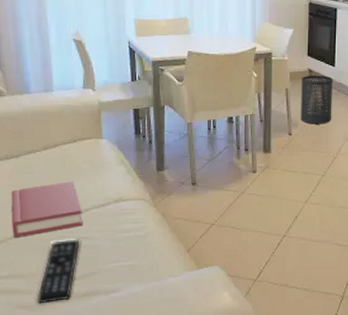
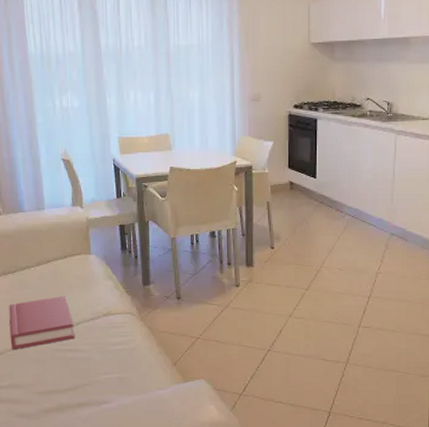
remote control: present [37,239,79,304] -> none [34,351,71,413]
trash can: present [301,75,333,124] -> none [282,187,315,237]

